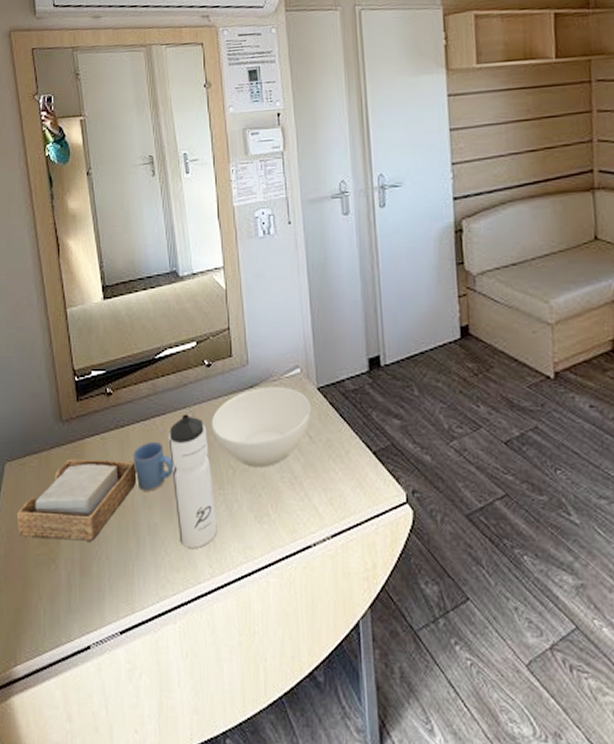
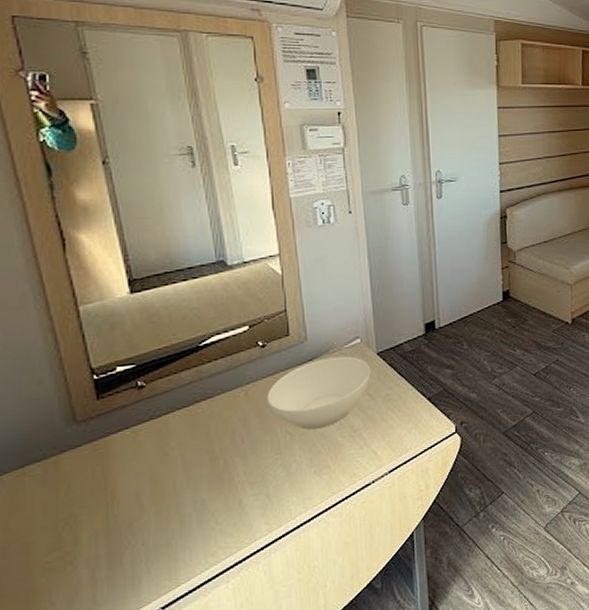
napkin holder: present [16,458,137,541] -> none [13,447,180,550]
mug: present [133,442,174,491] -> none [173,424,225,473]
water bottle: present [168,414,217,549] -> none [217,393,274,514]

